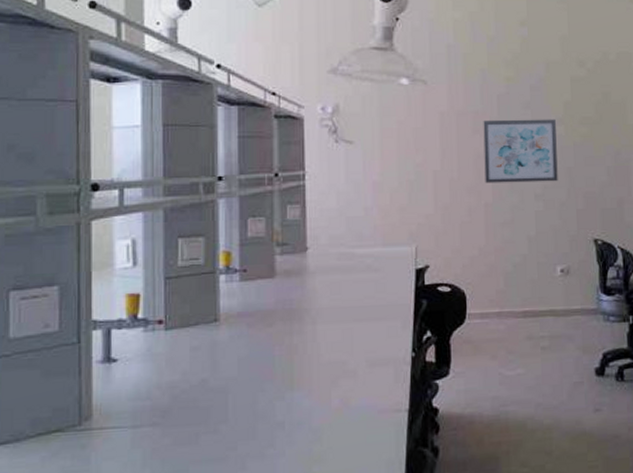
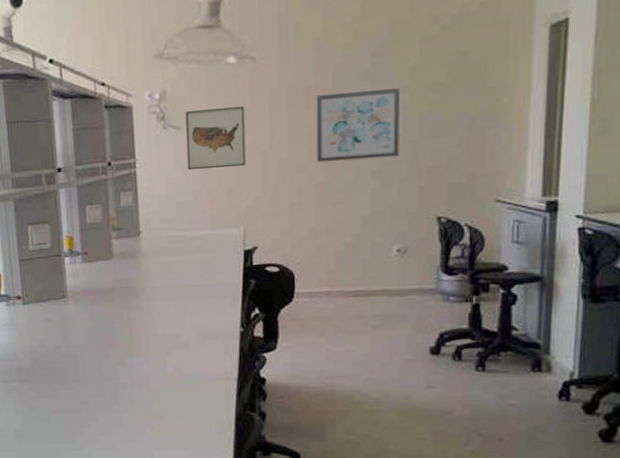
wall art: none [358,126,418,186] -> present [185,106,246,171]

